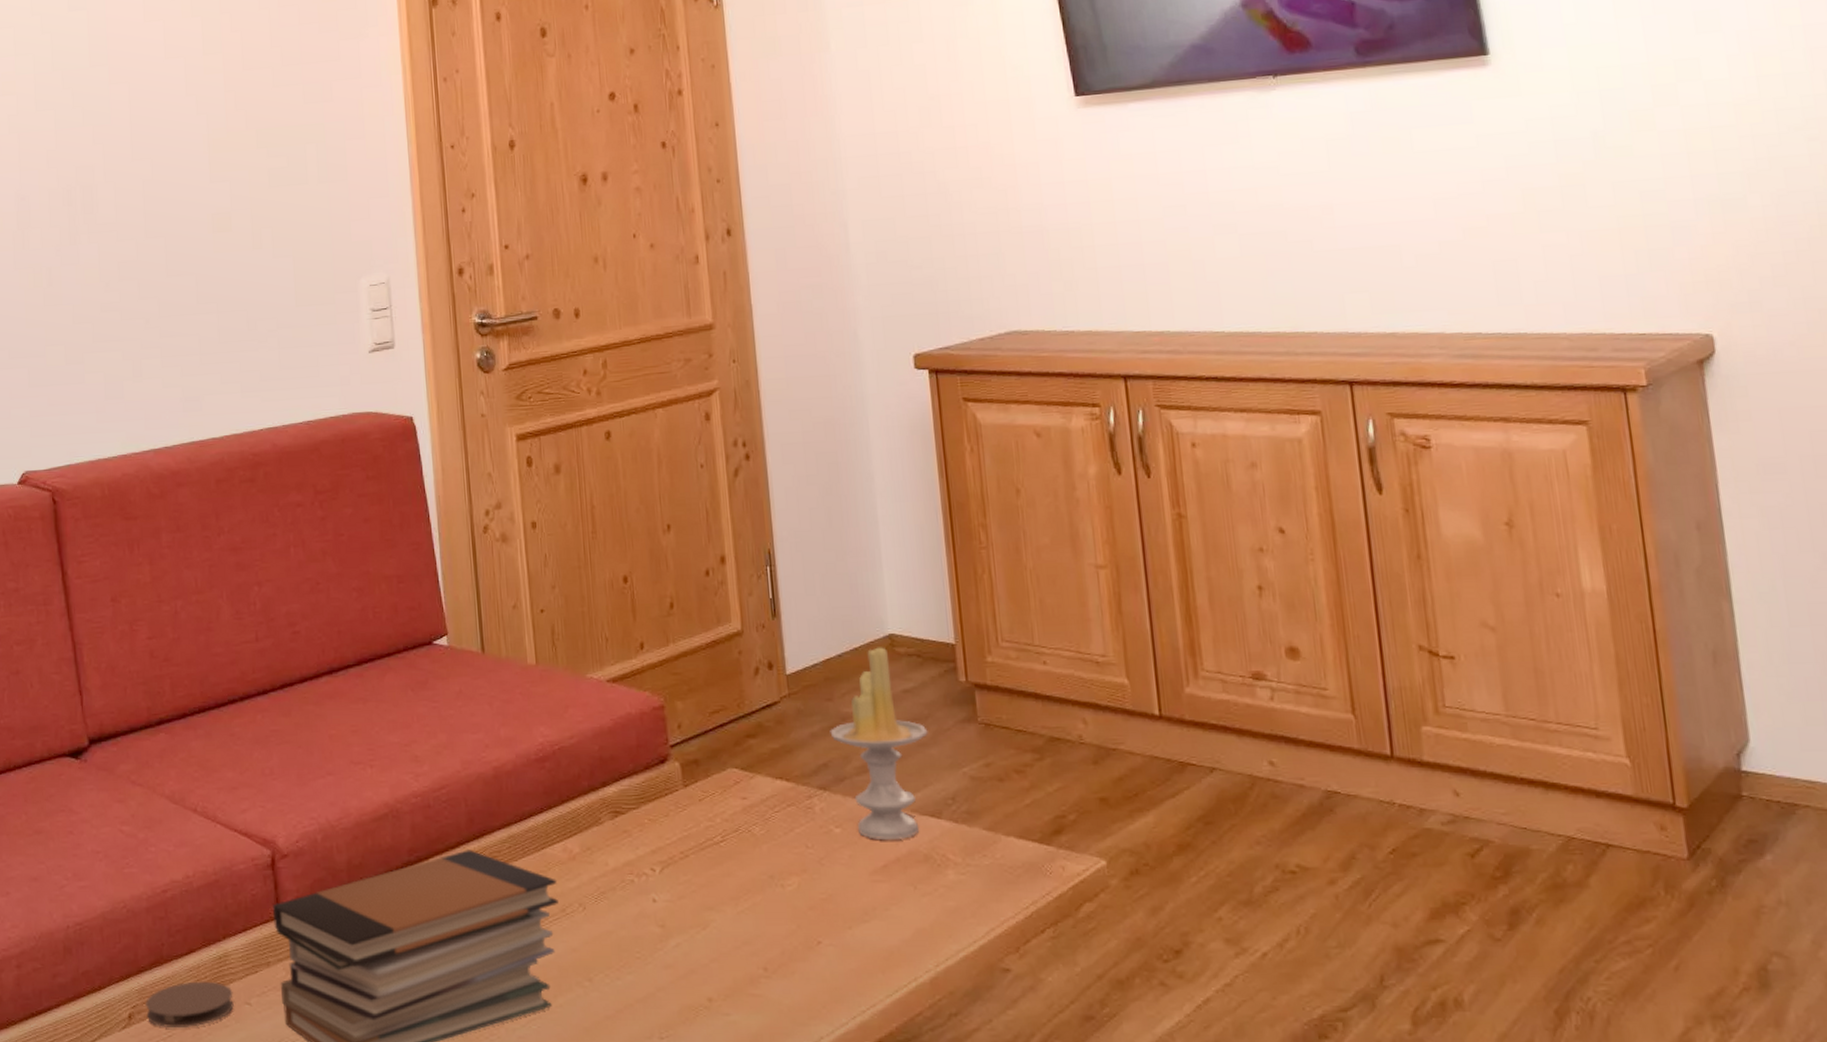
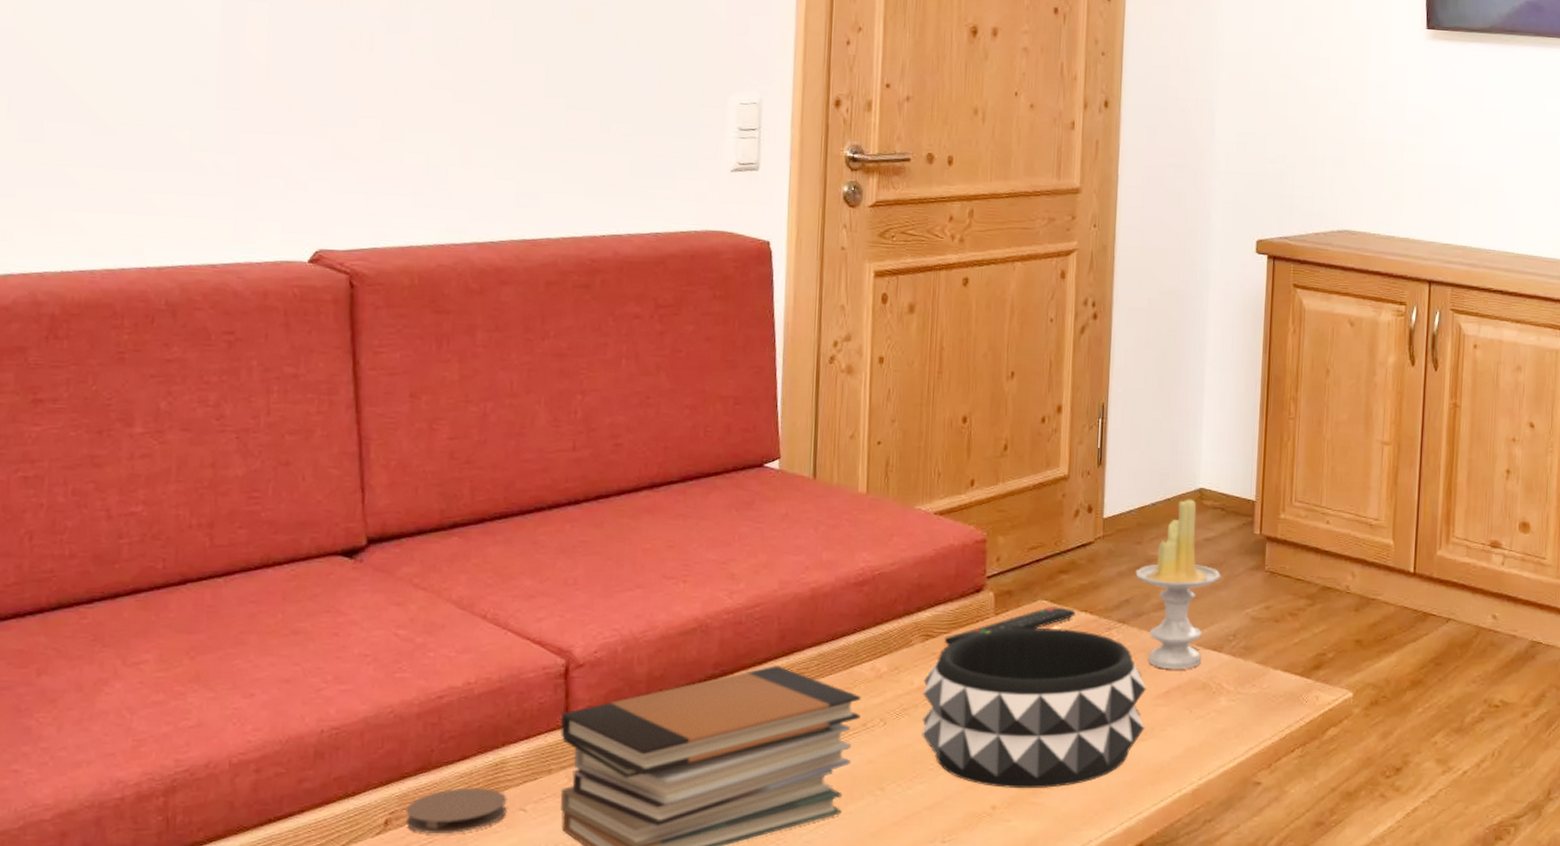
decorative bowl: none [618,798,866,978] -> present [922,627,1146,788]
remote control: none [634,775,770,823] -> present [944,607,1076,646]

